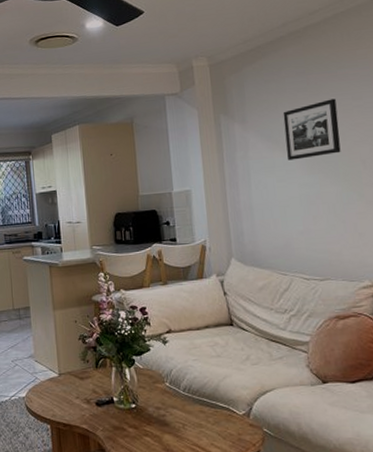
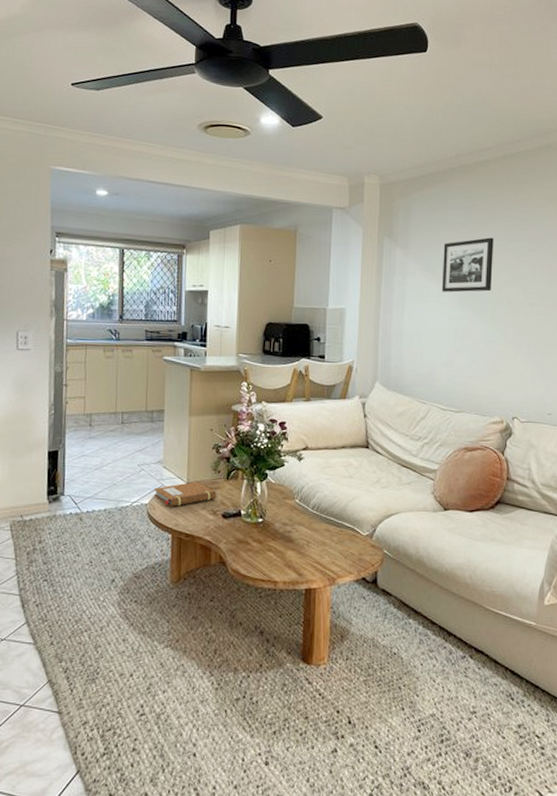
notebook: none [28,372,89,398] -> present [153,481,217,507]

